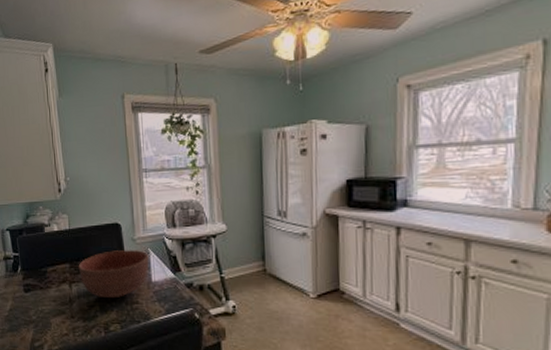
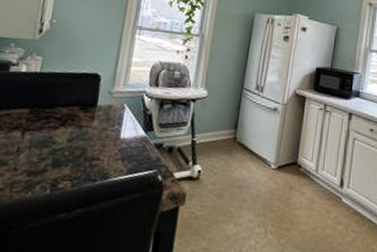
bowl: present [78,250,149,299] -> none [38,101,123,153]

